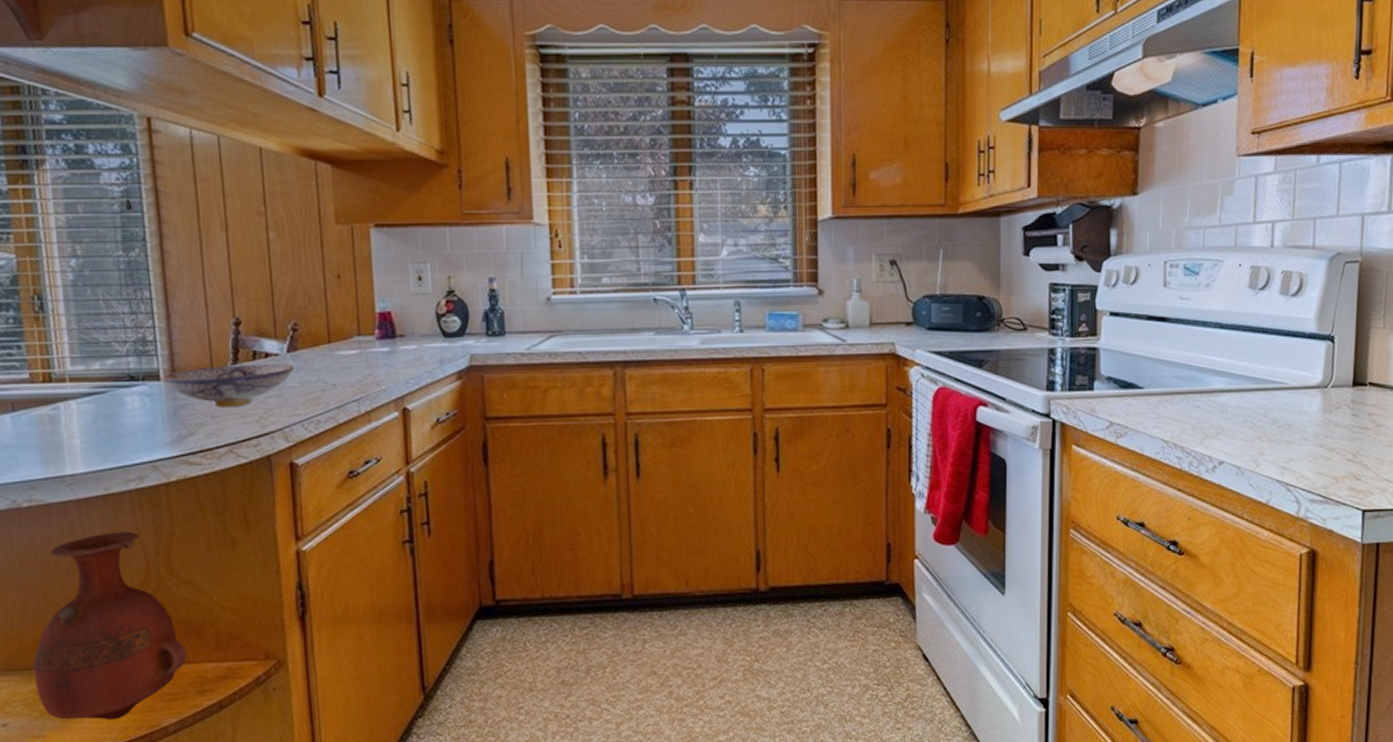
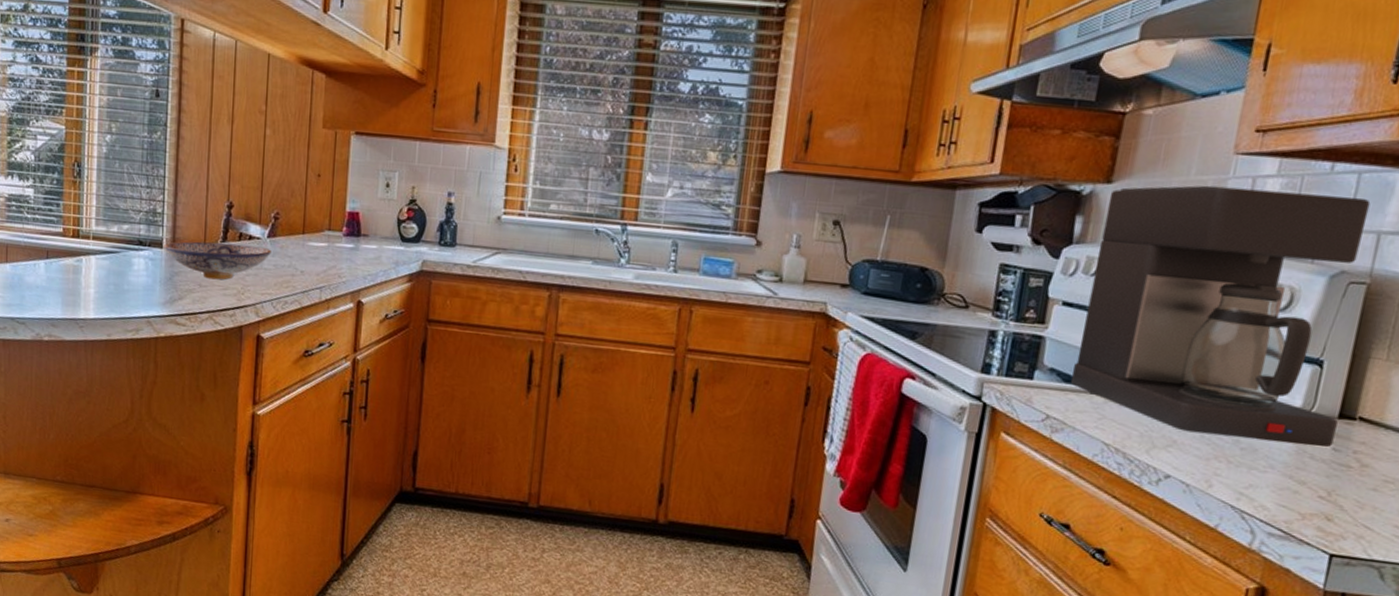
vase: present [32,531,187,720] -> none [34,372,153,533]
coffee maker: none [1126,186,1353,419] -> present [1070,185,1371,448]

